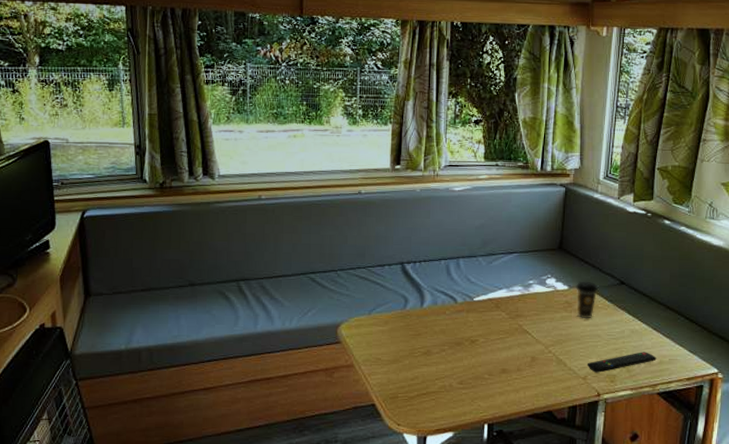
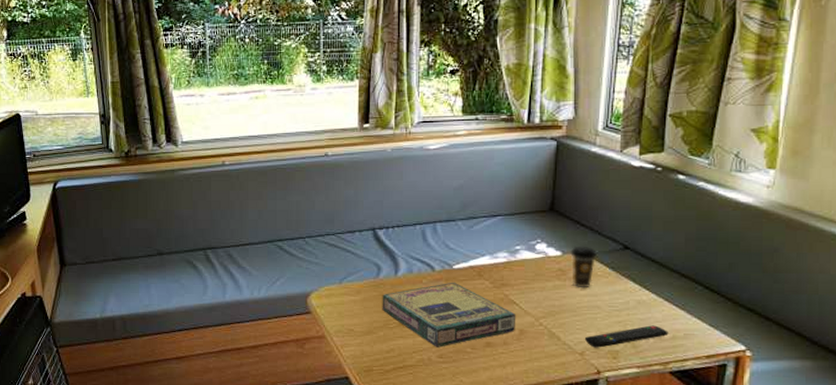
video game box: none [408,313,529,374] -> present [382,282,516,347]

